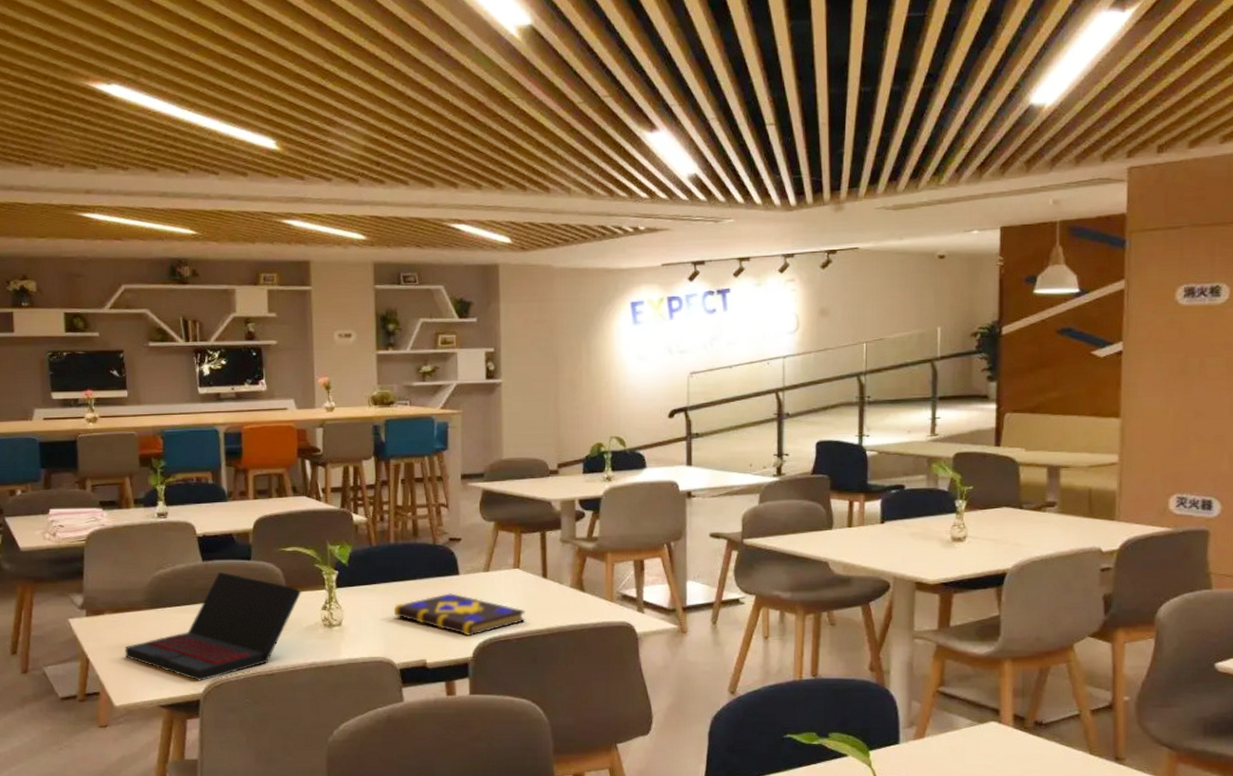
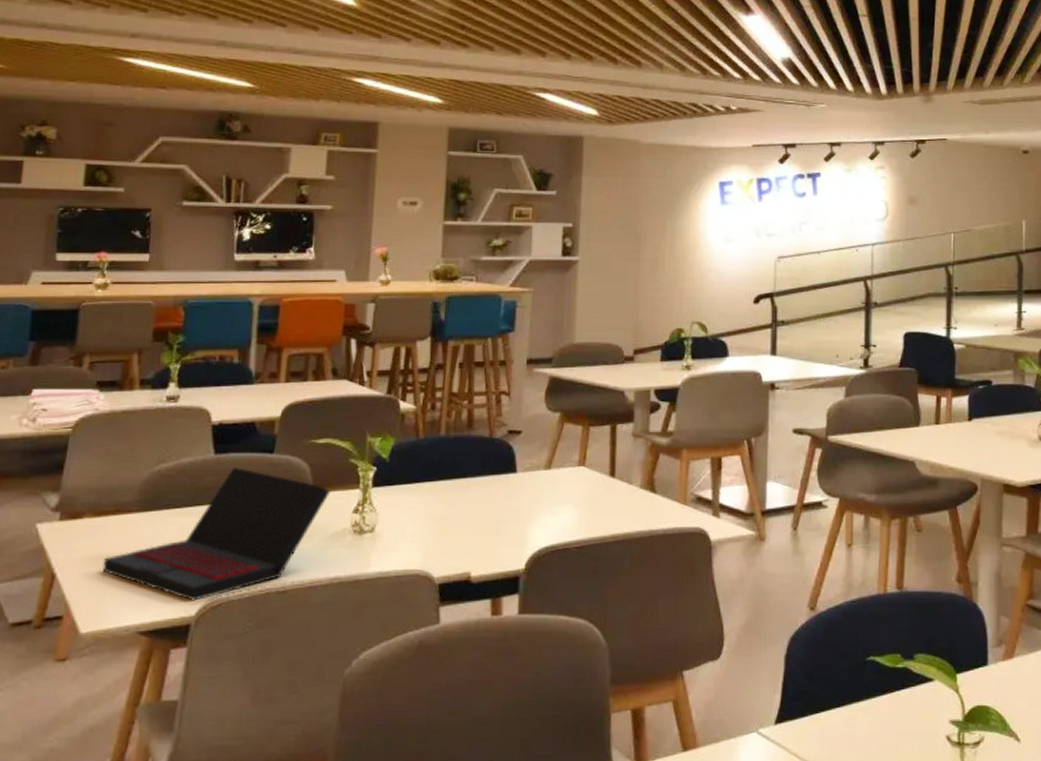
book: present [394,593,526,636] -> none [438,494,589,544]

